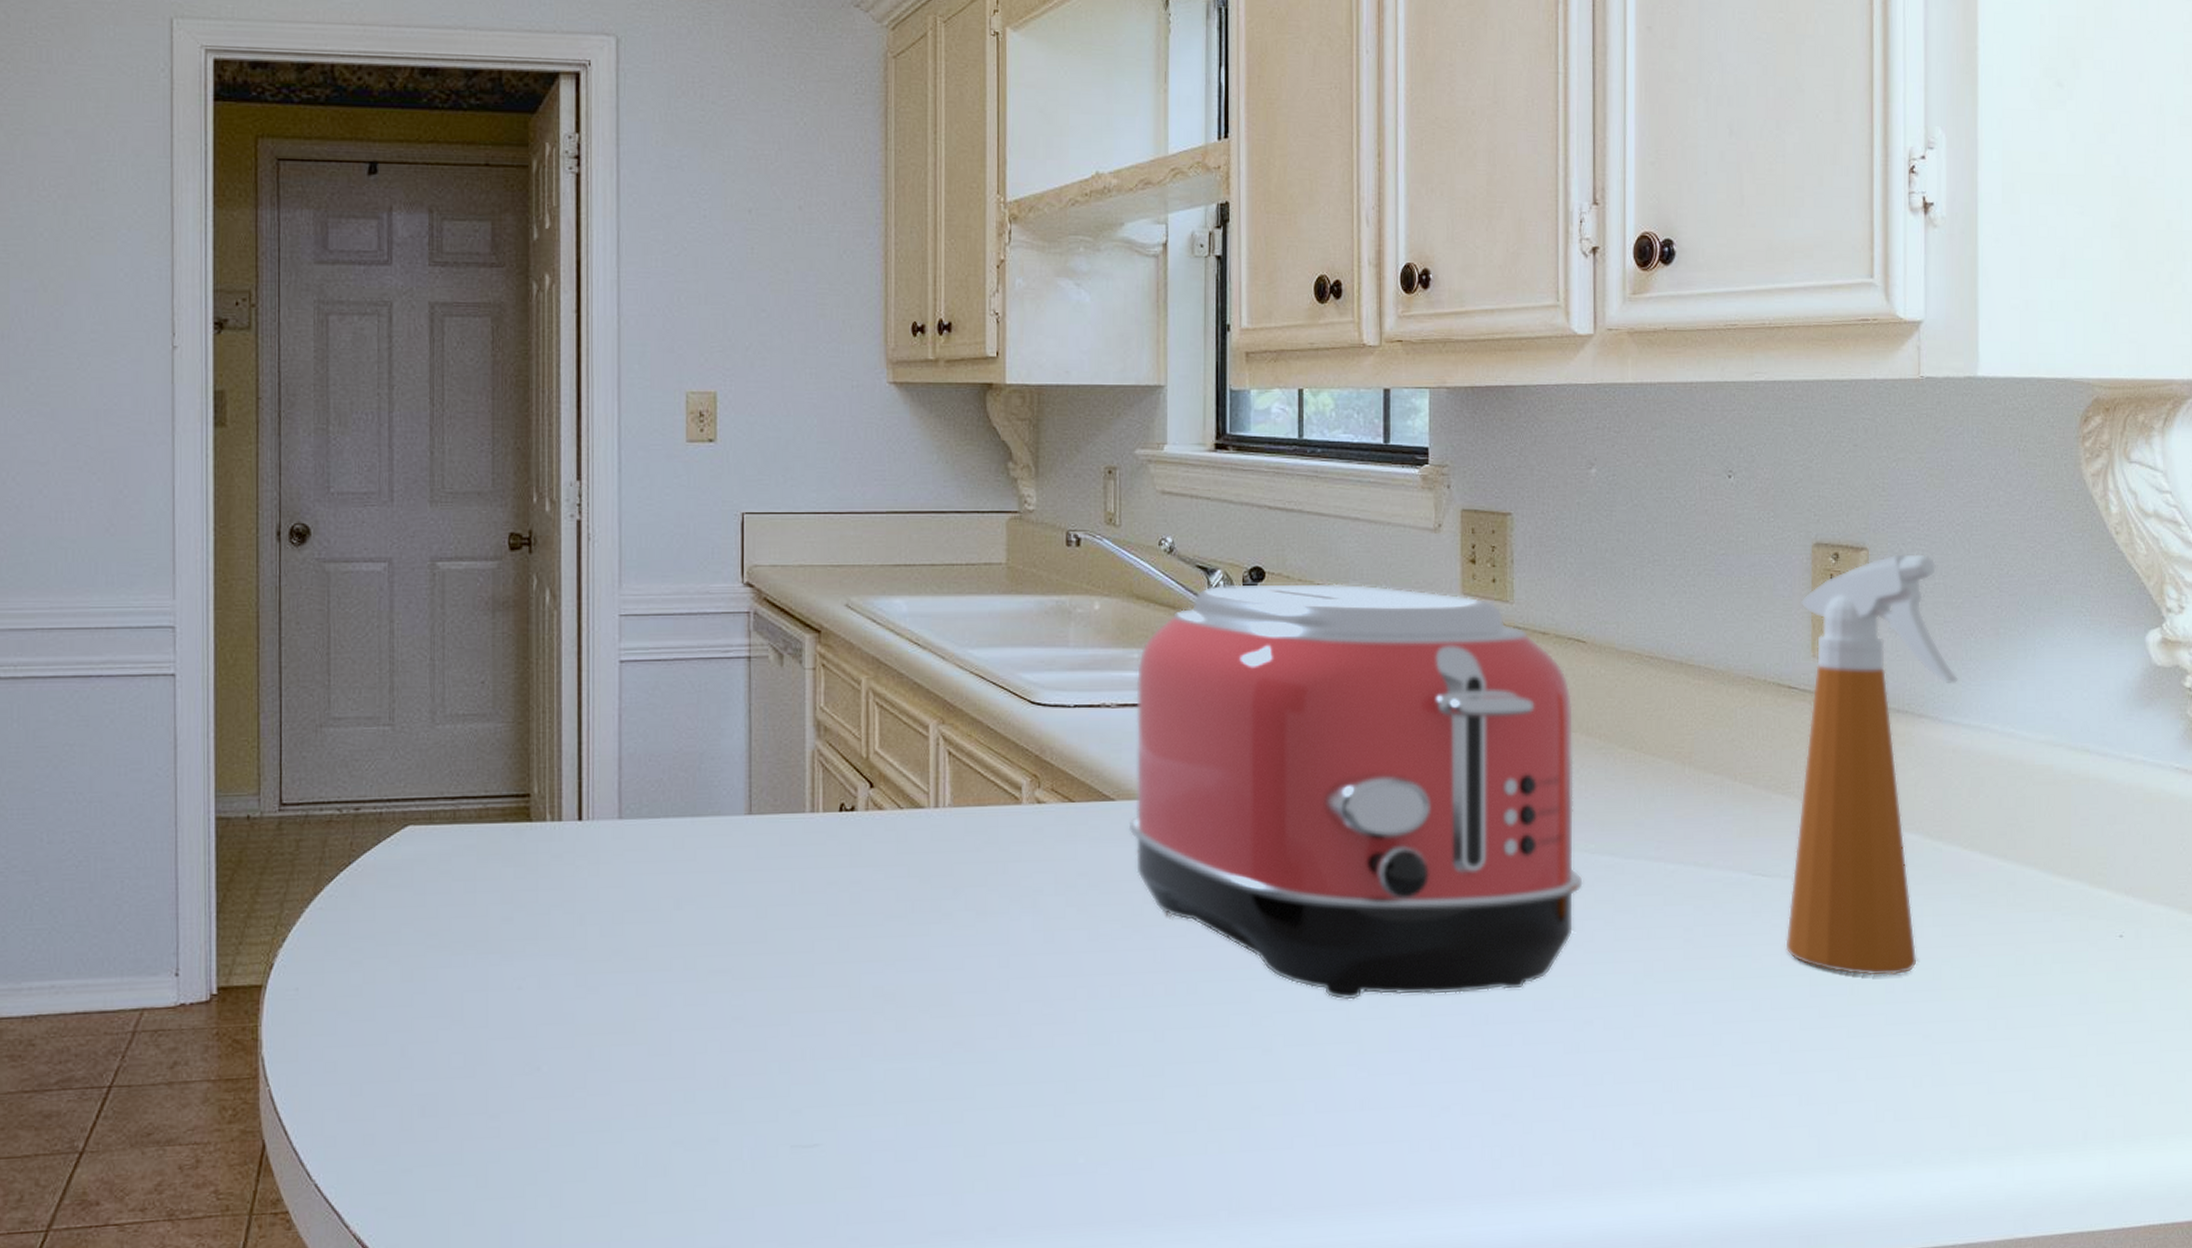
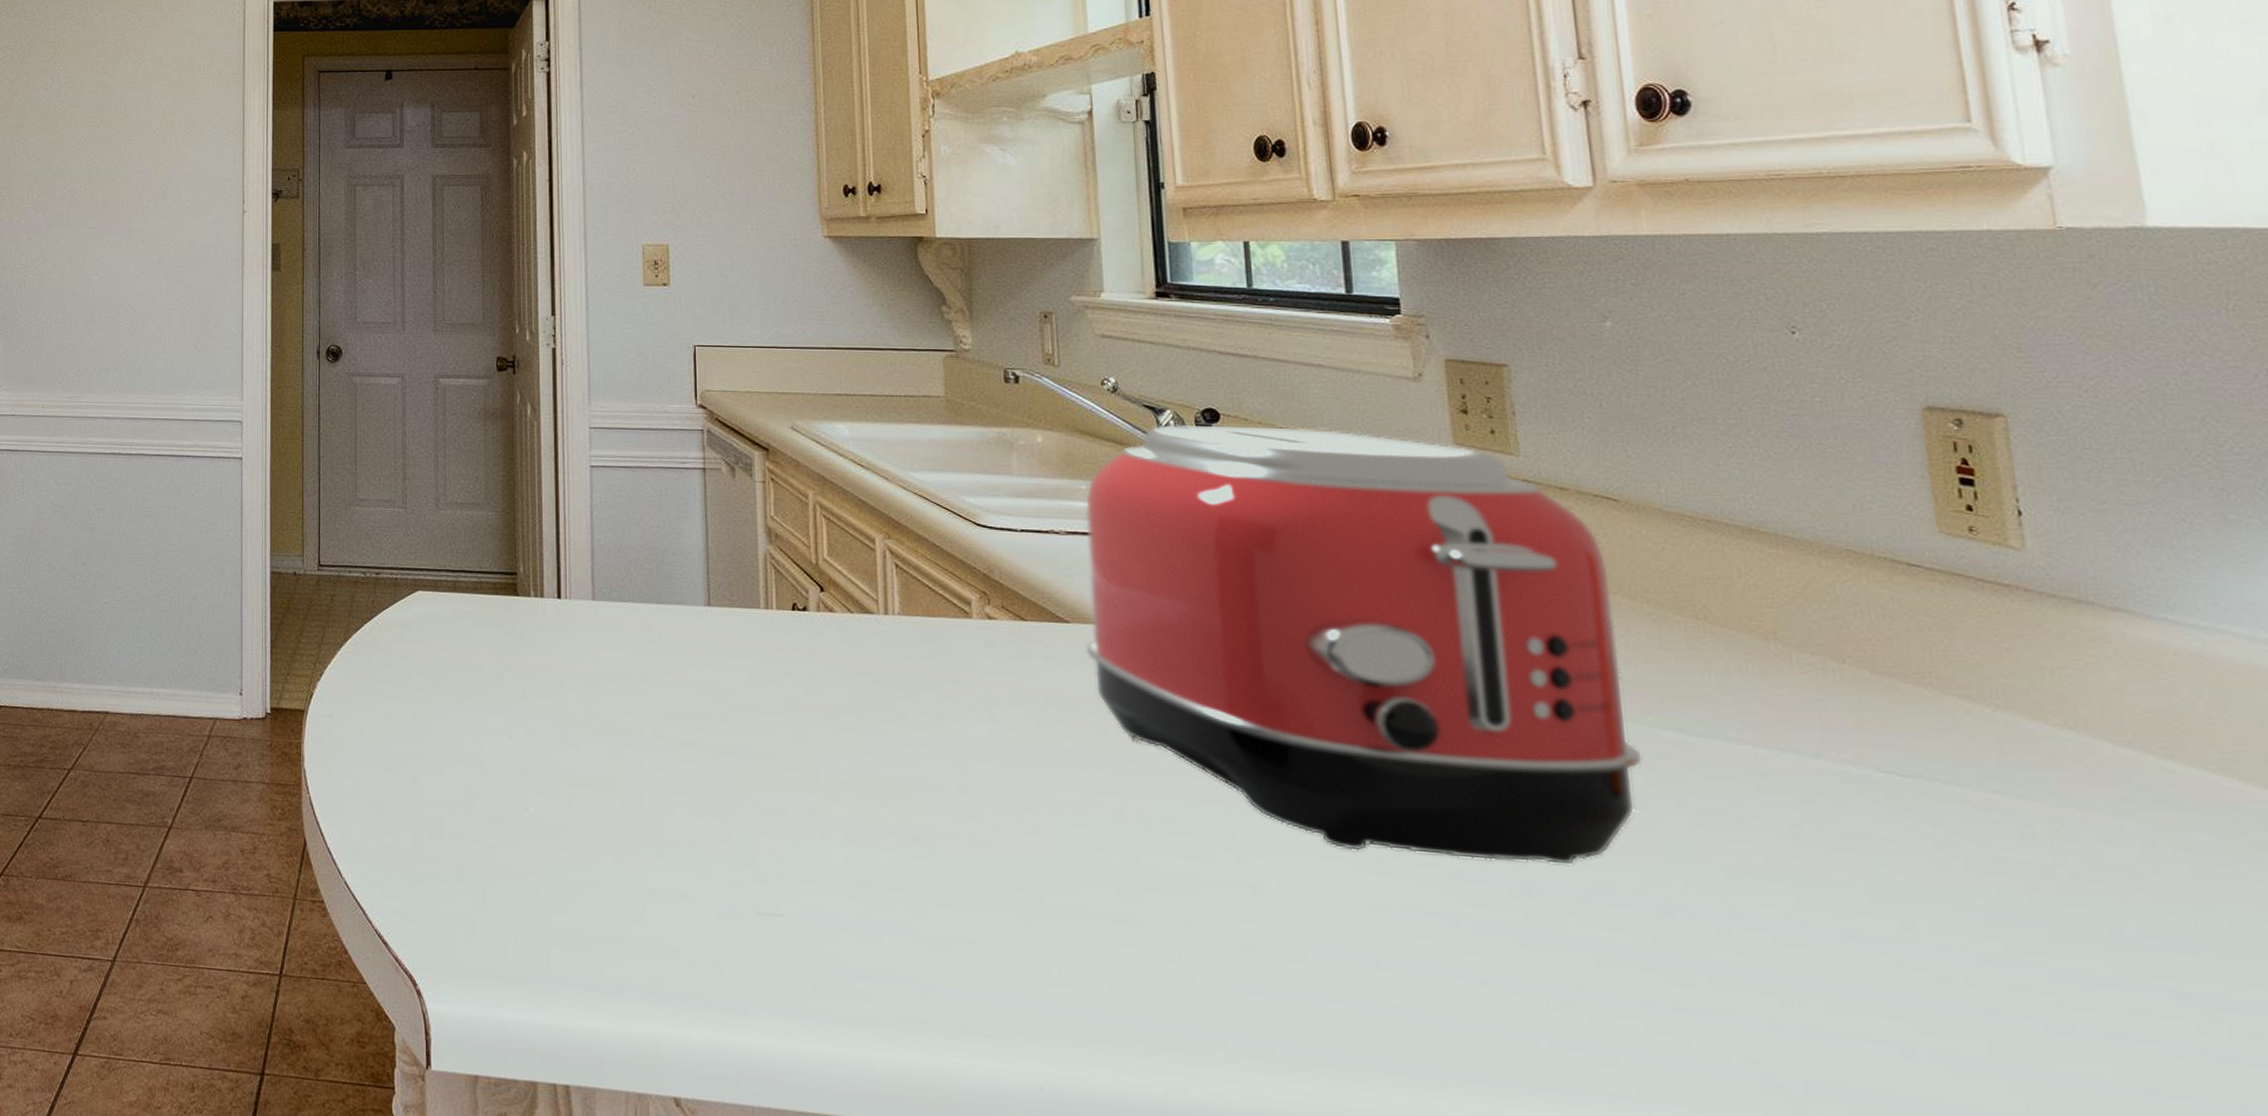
spray bottle: present [1785,554,1958,976] -> none [1913,422,2170,916]

